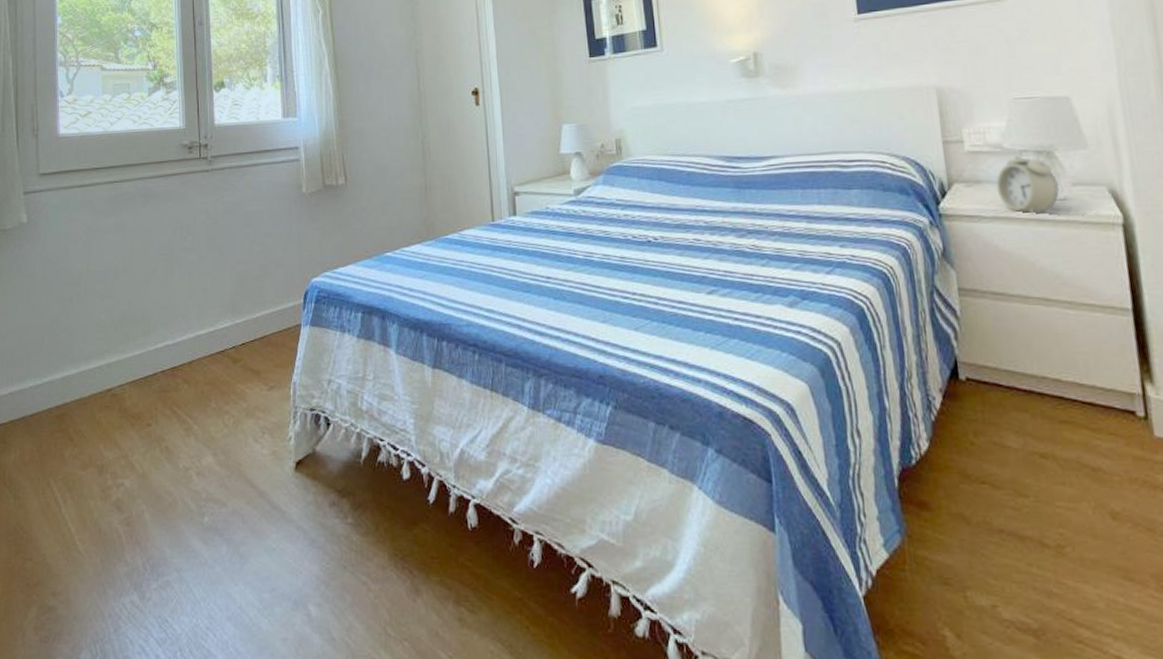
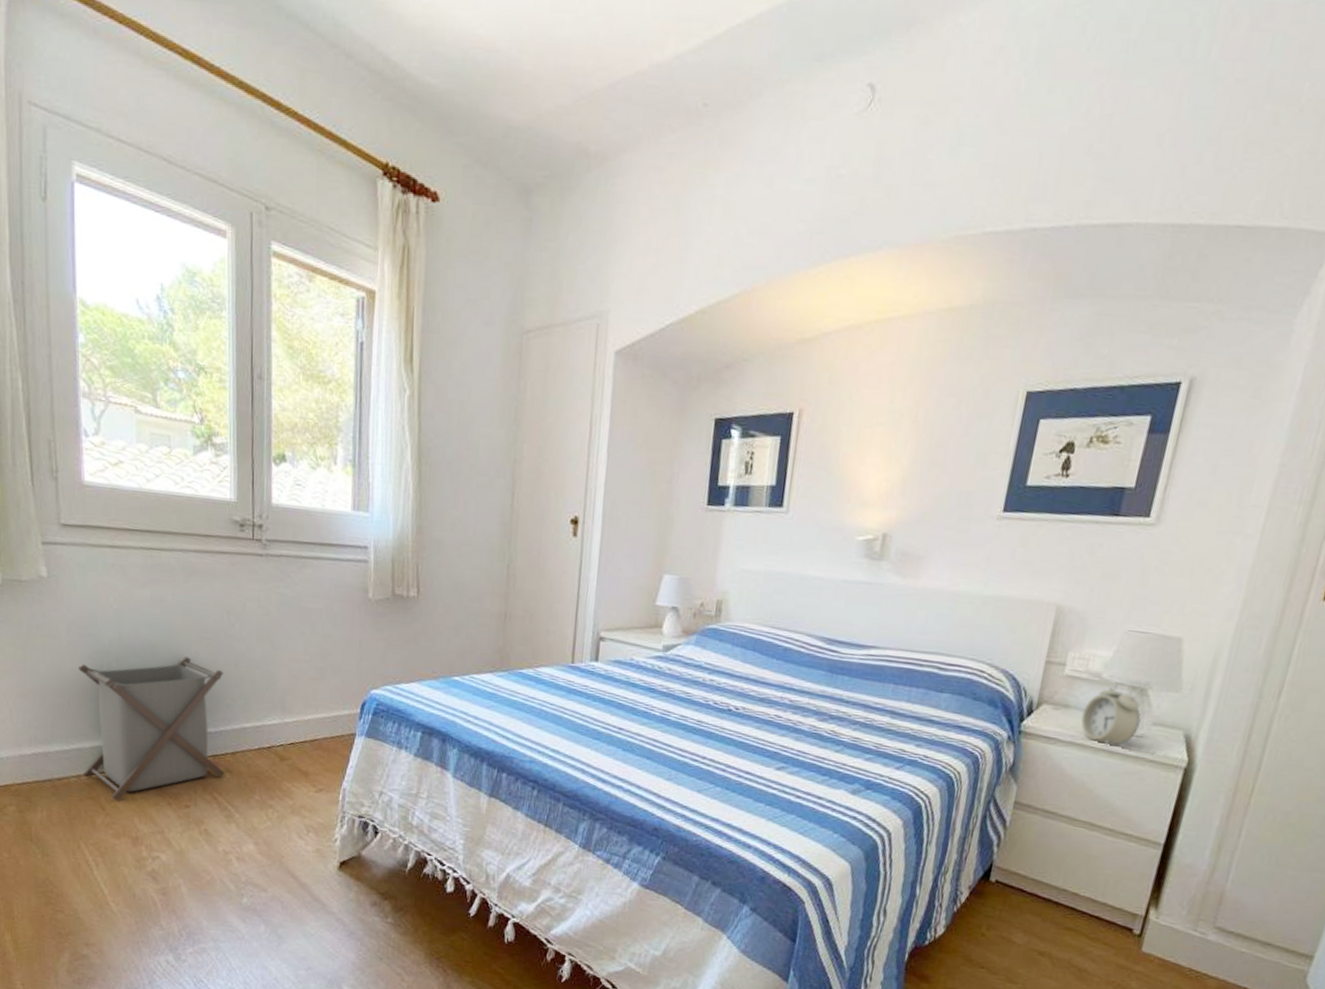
laundry basket: none [51,275,183,430] -> present [77,656,225,801]

